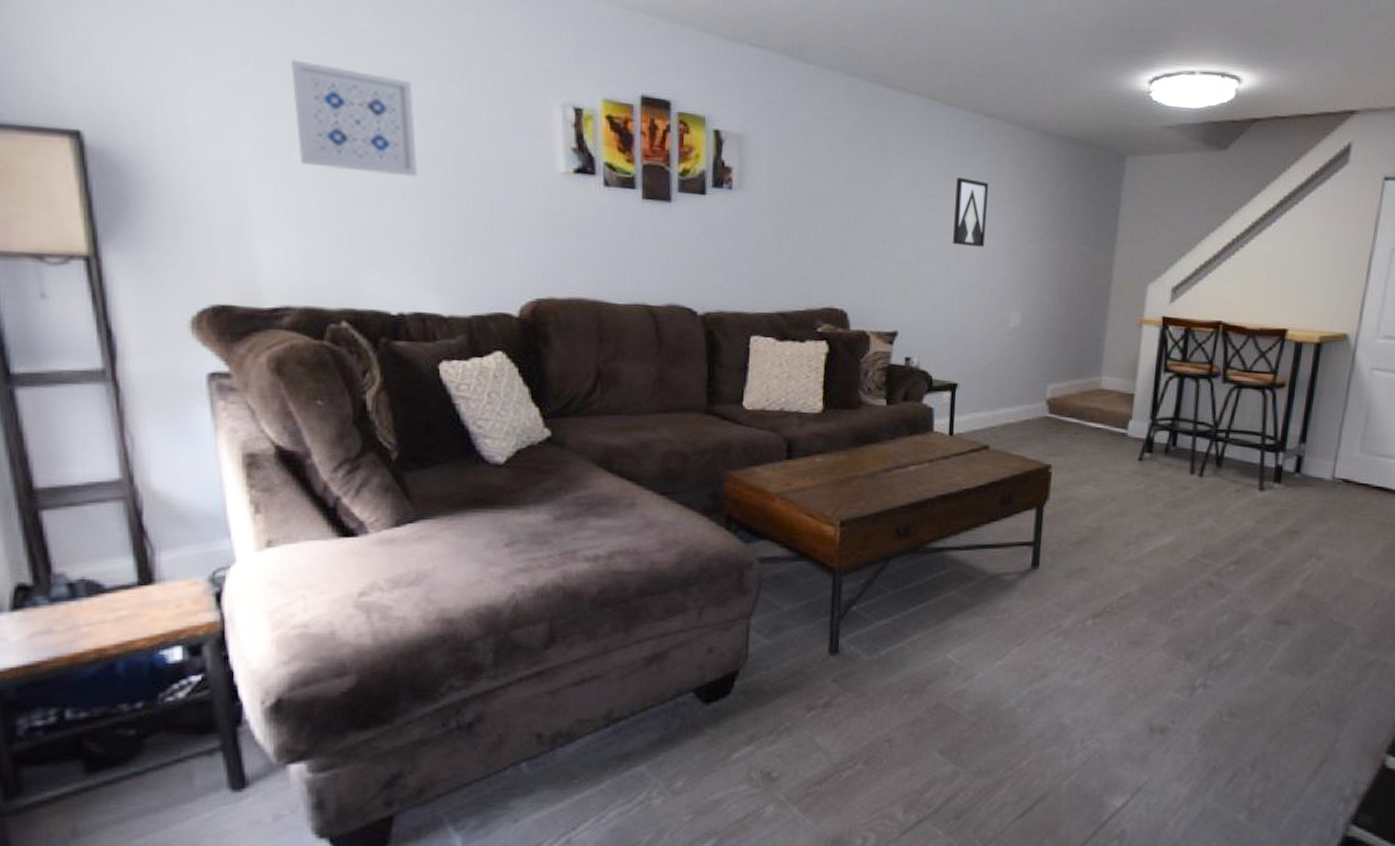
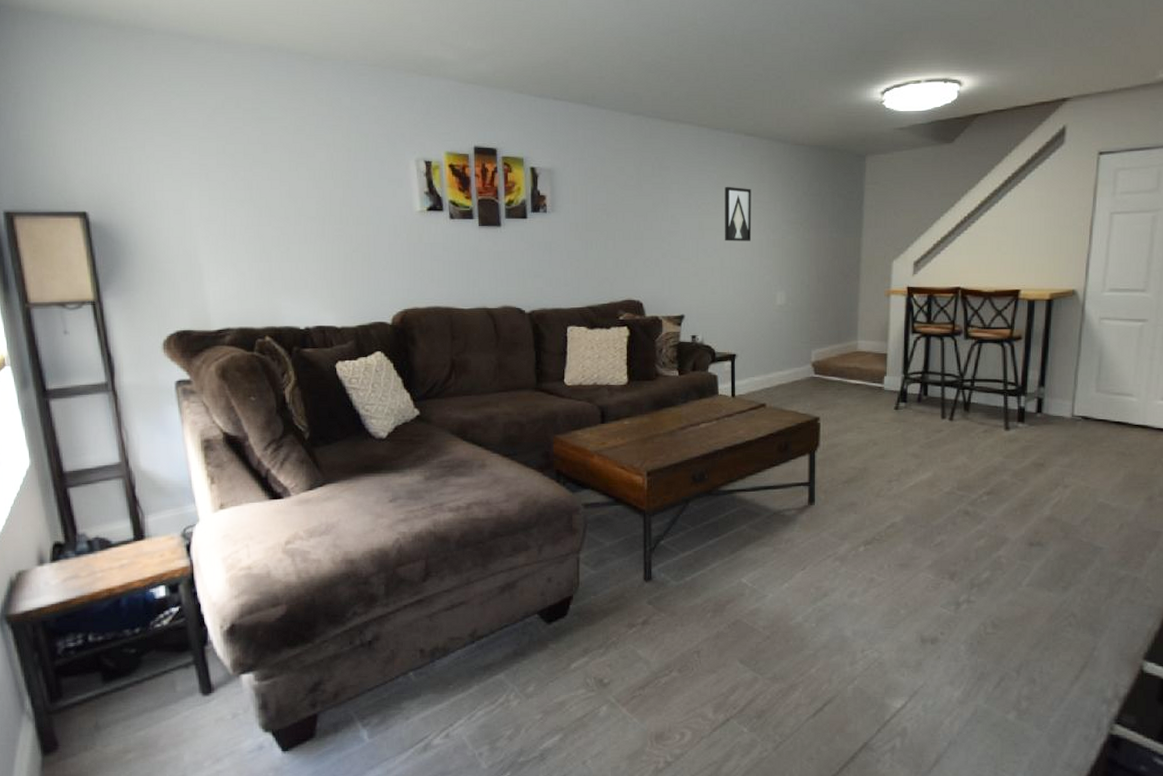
wall art: present [290,59,417,177] -> none [223,146,314,225]

